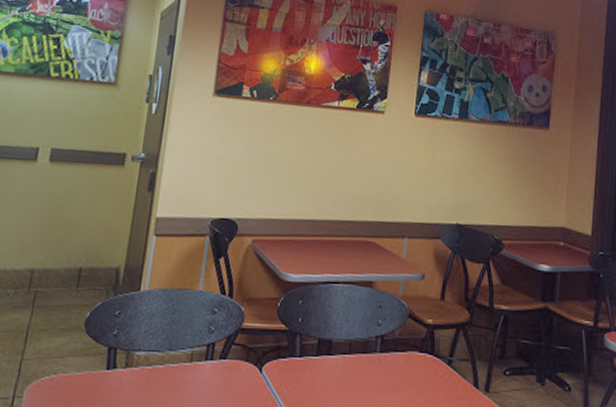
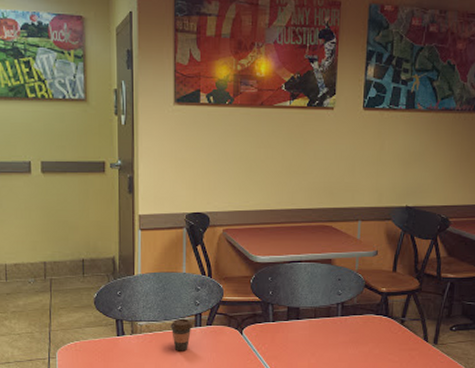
coffee cup: none [175,348,202,393] -> present [170,318,192,351]

